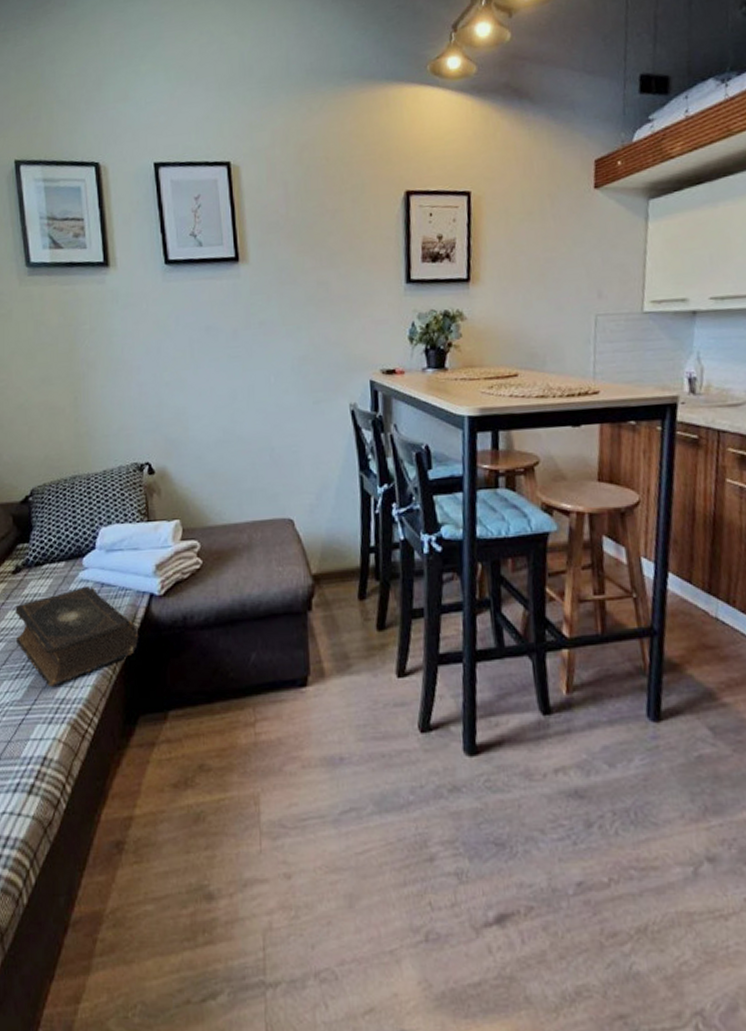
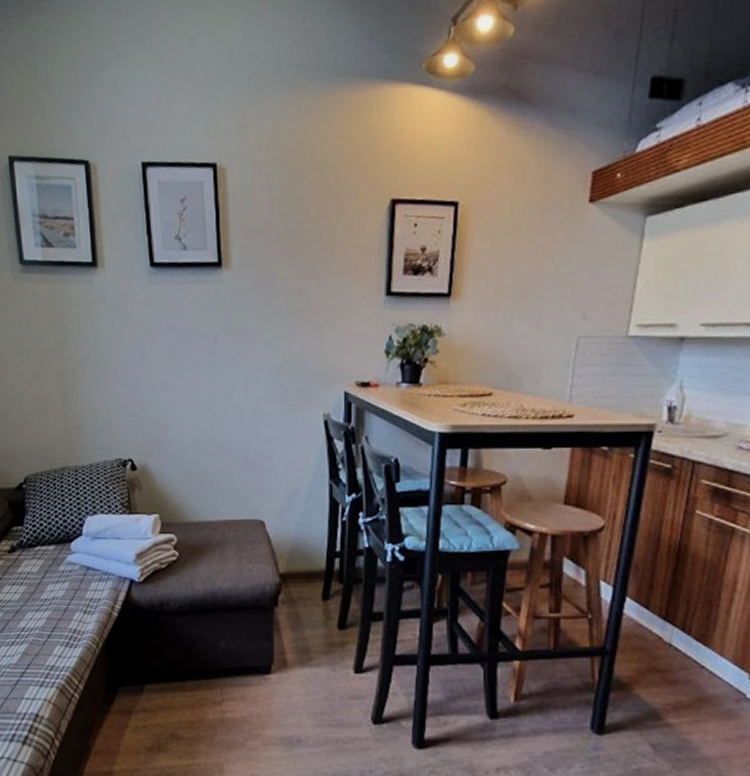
book: present [15,585,139,687] -> none [11,568,120,655]

